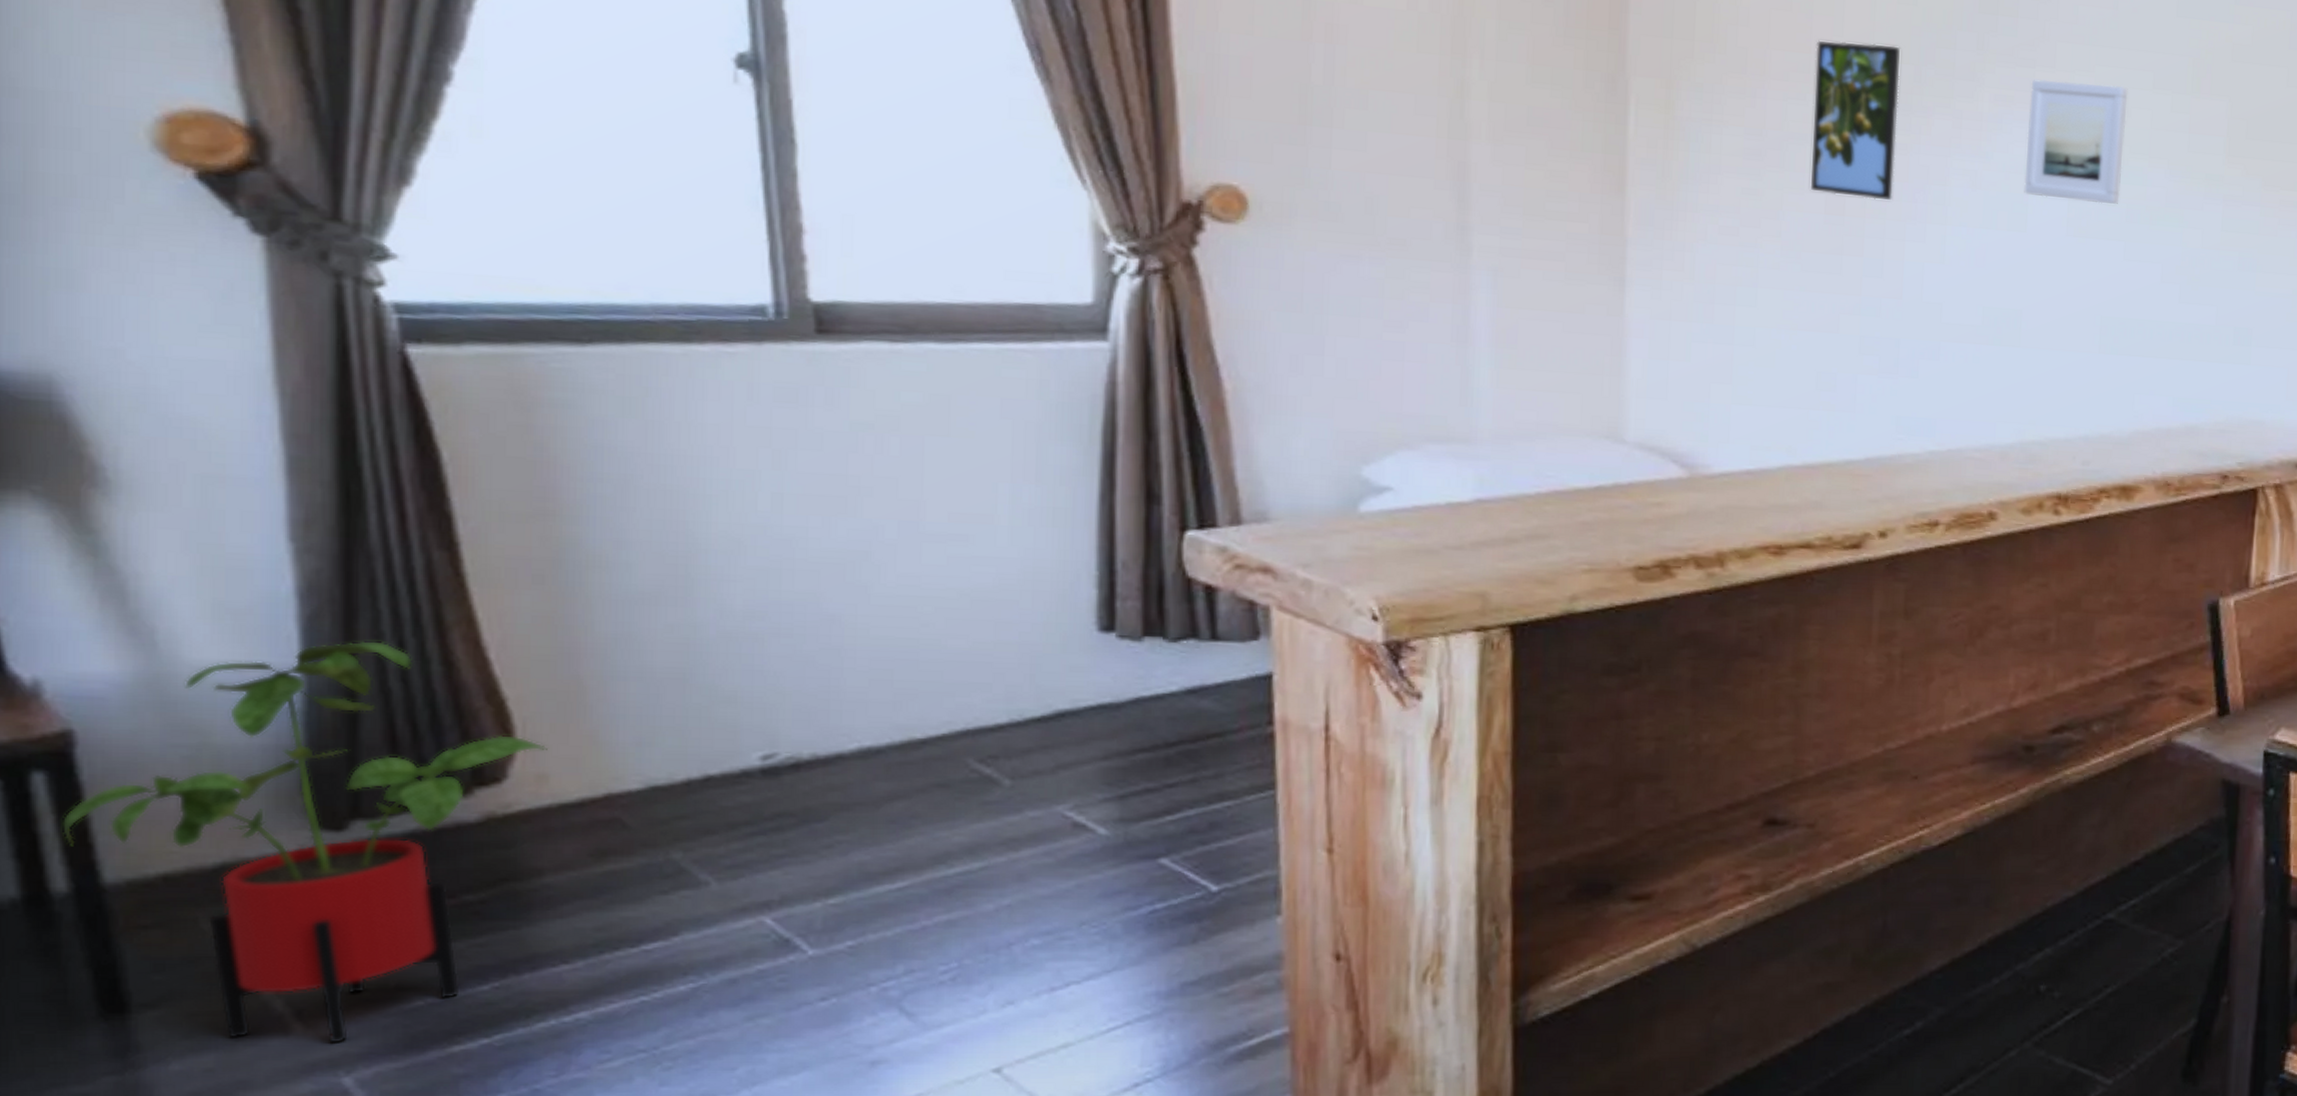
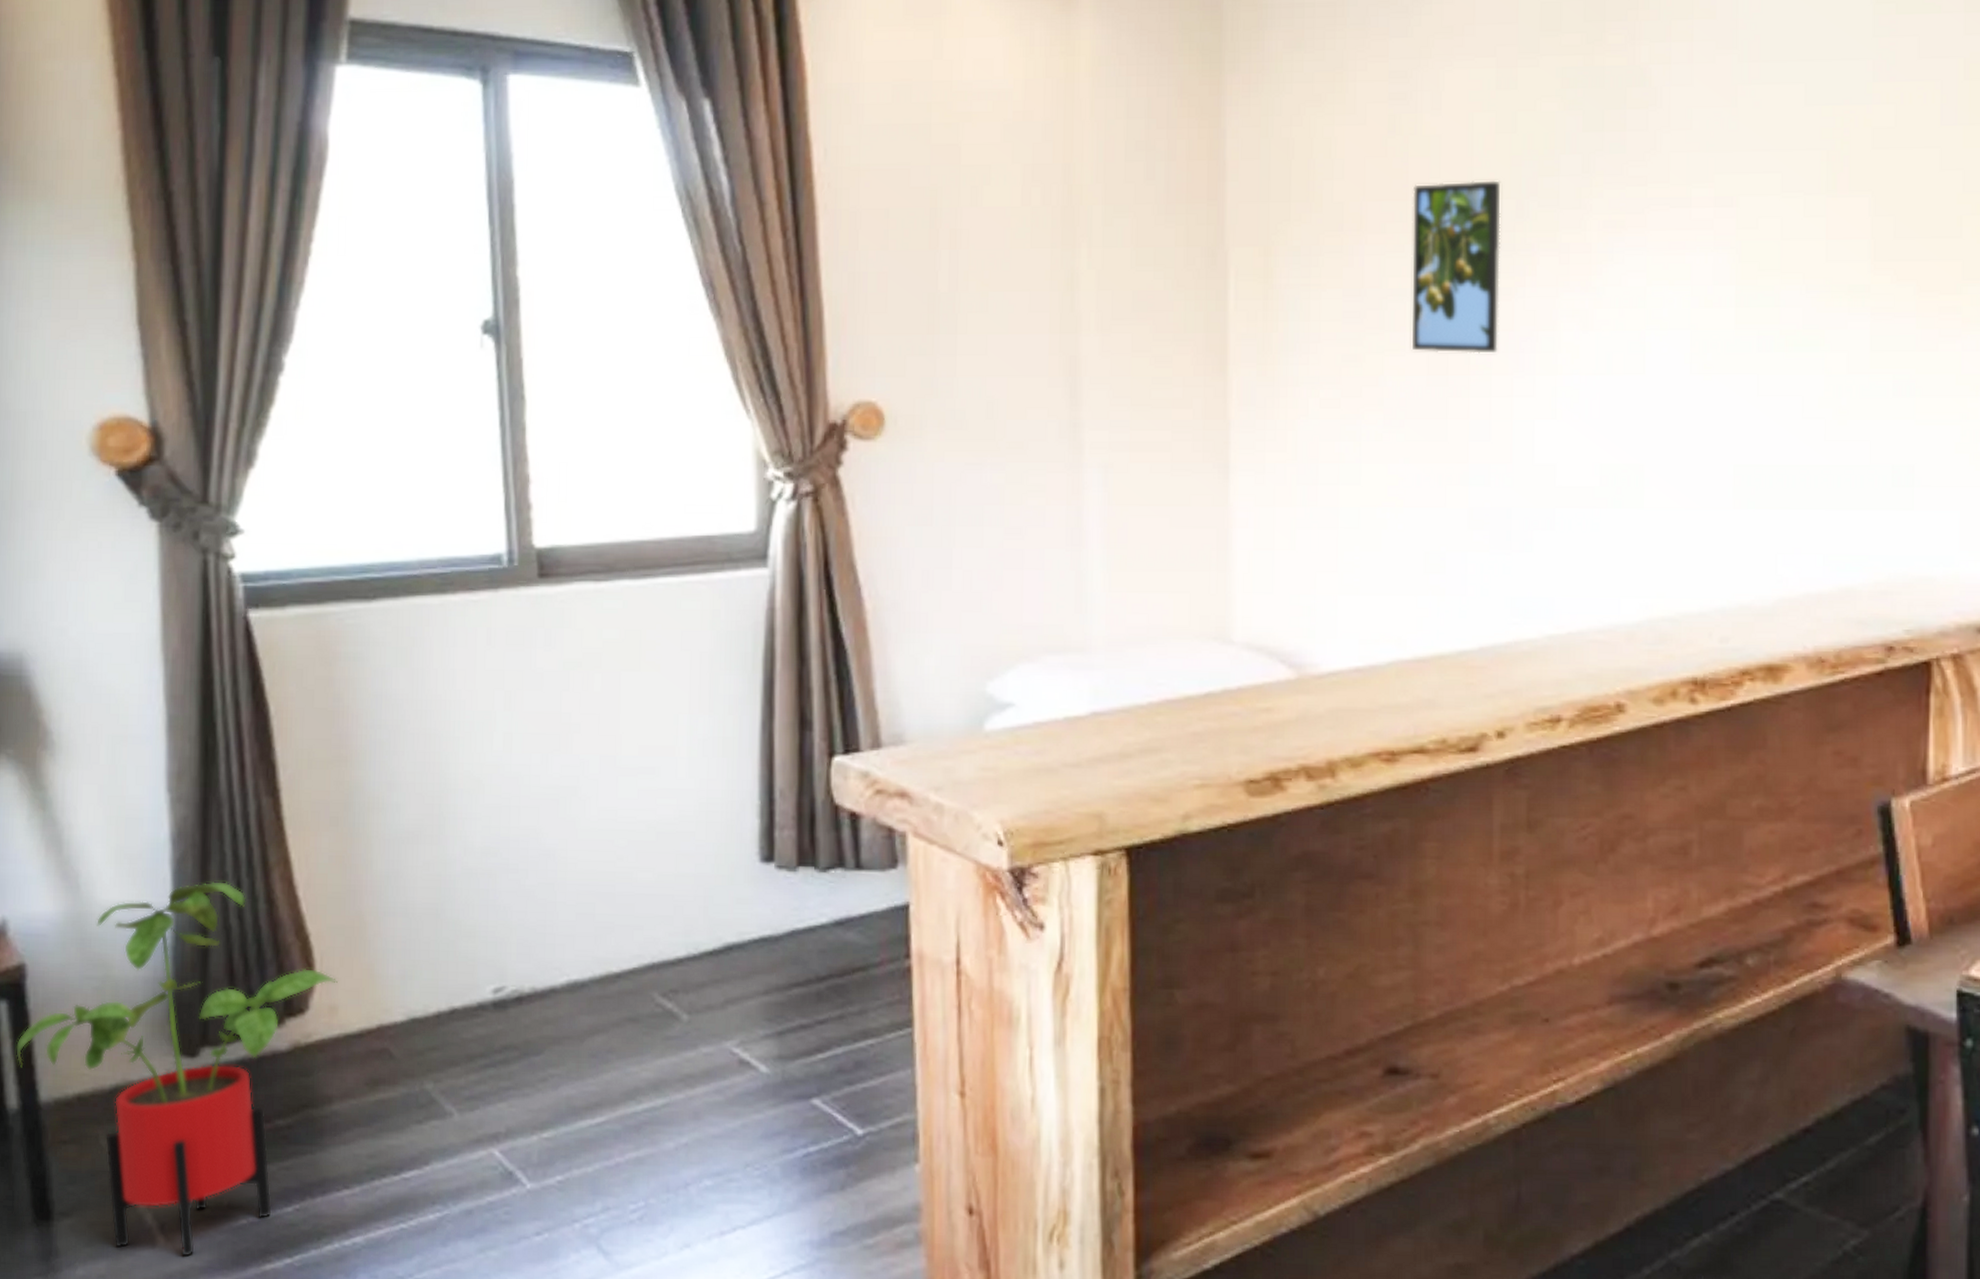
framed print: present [2024,79,2128,204] -> none [1640,193,1753,333]

